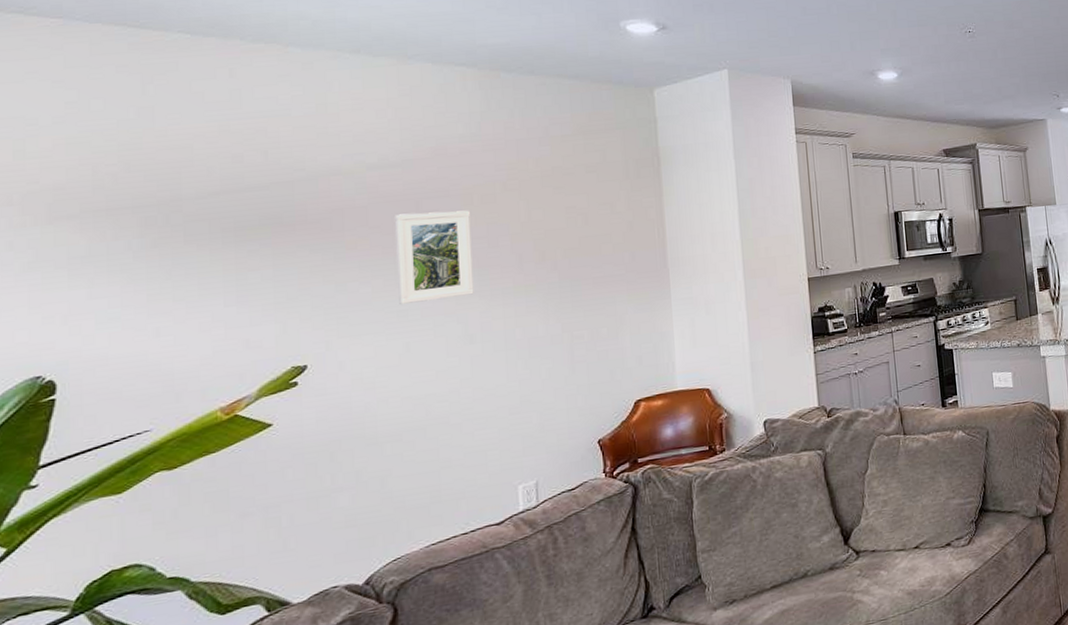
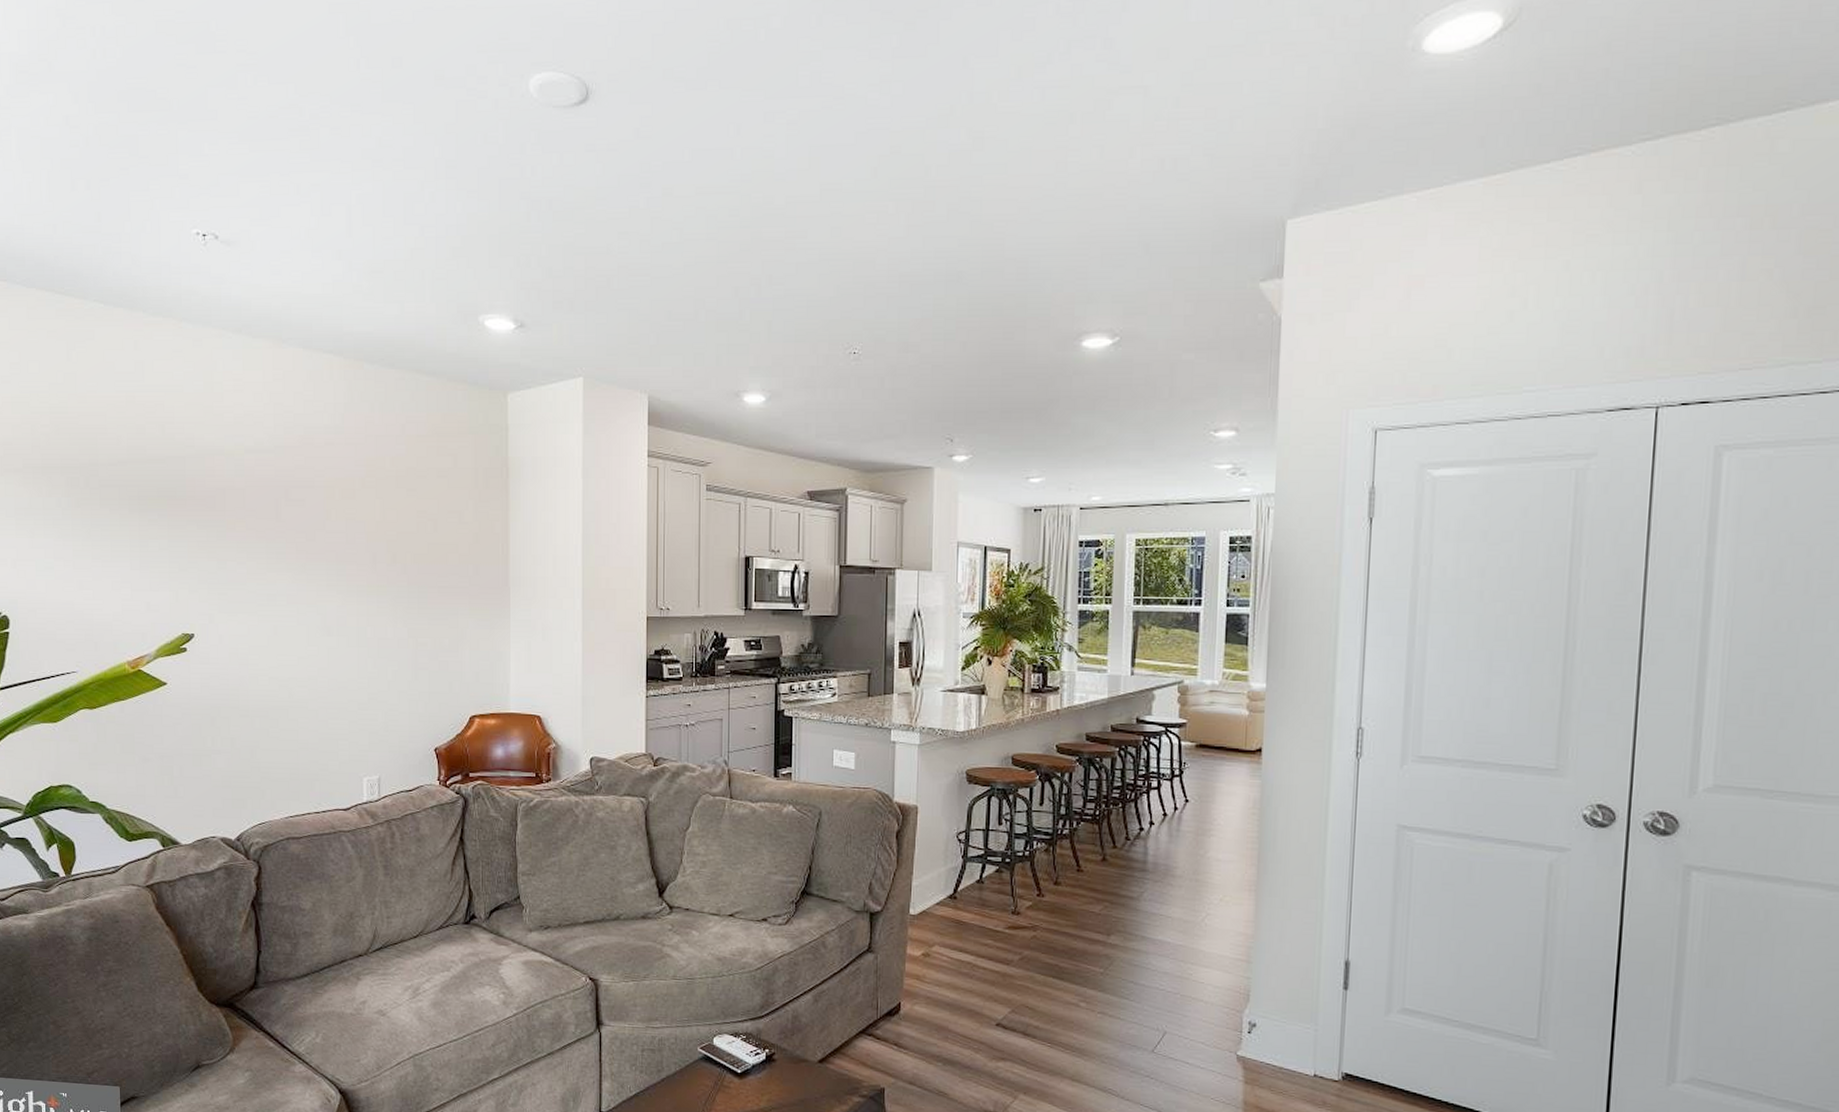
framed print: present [395,210,474,304] -> none [267,500,333,589]

